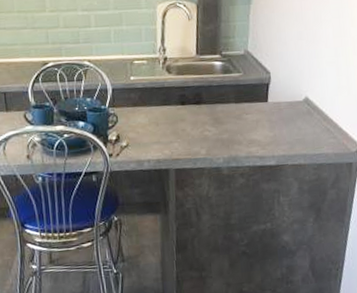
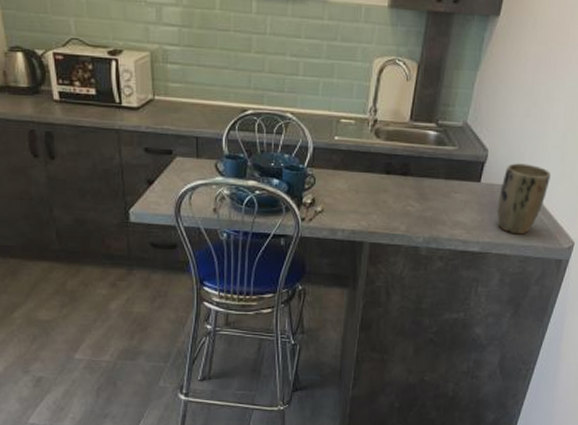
plant pot: none [286,80,330,145] -> present [497,163,551,235]

